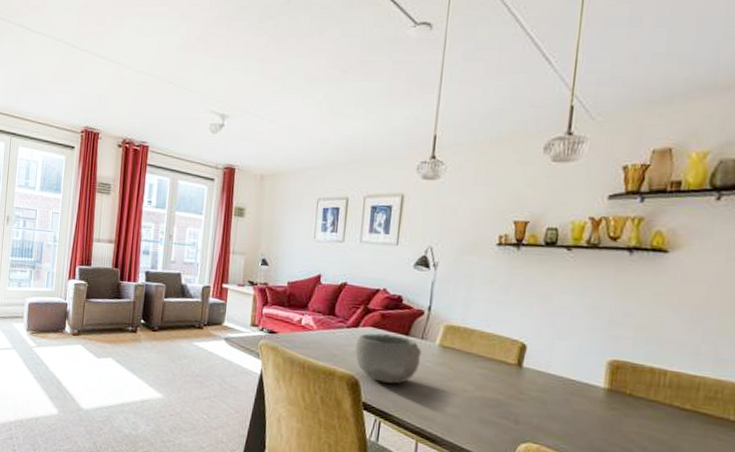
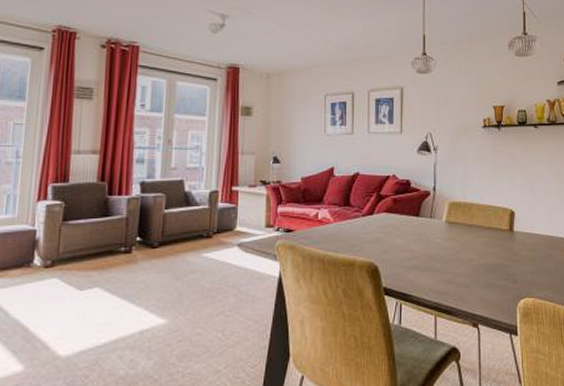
bowl: present [354,333,422,384] -> none [371,218,432,265]

